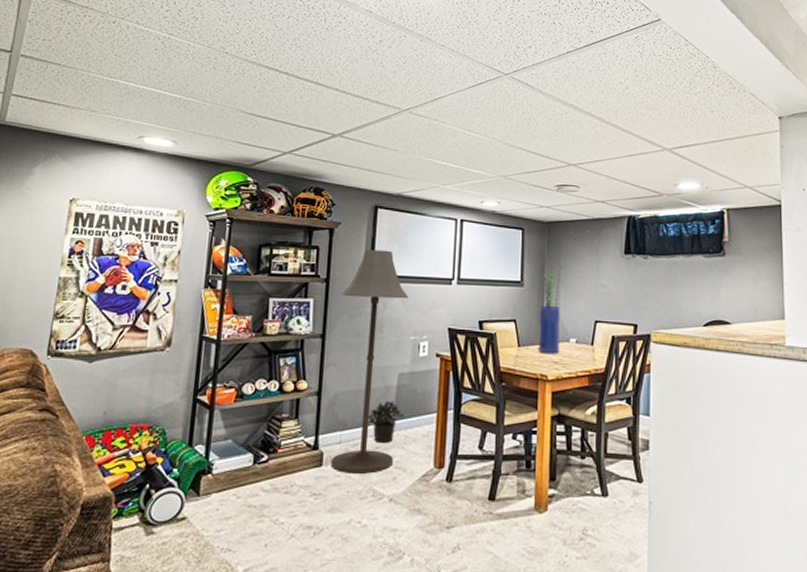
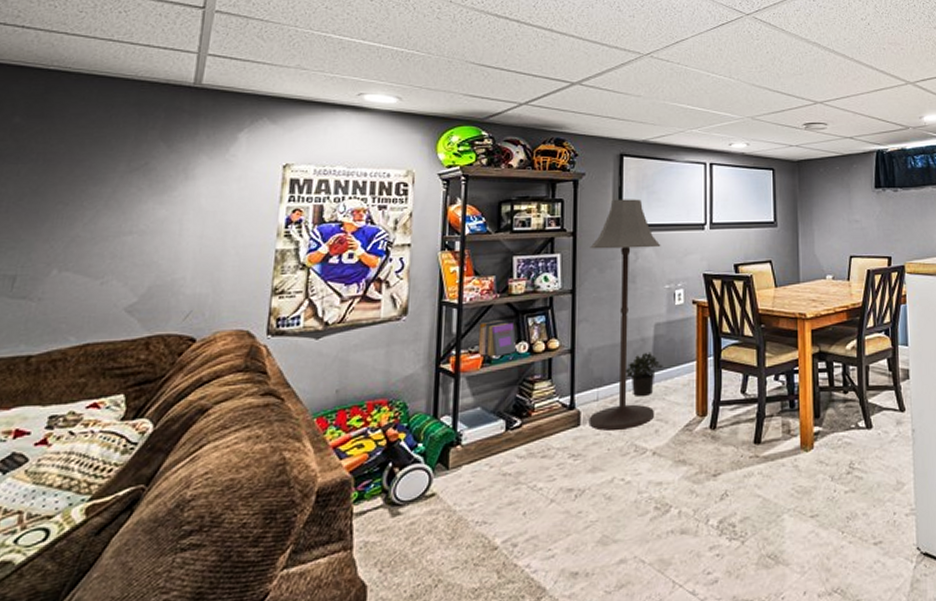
books: none [232,358,268,393] -> present [477,320,517,357]
vase: present [538,266,562,355] -> none [794,204,817,293]

